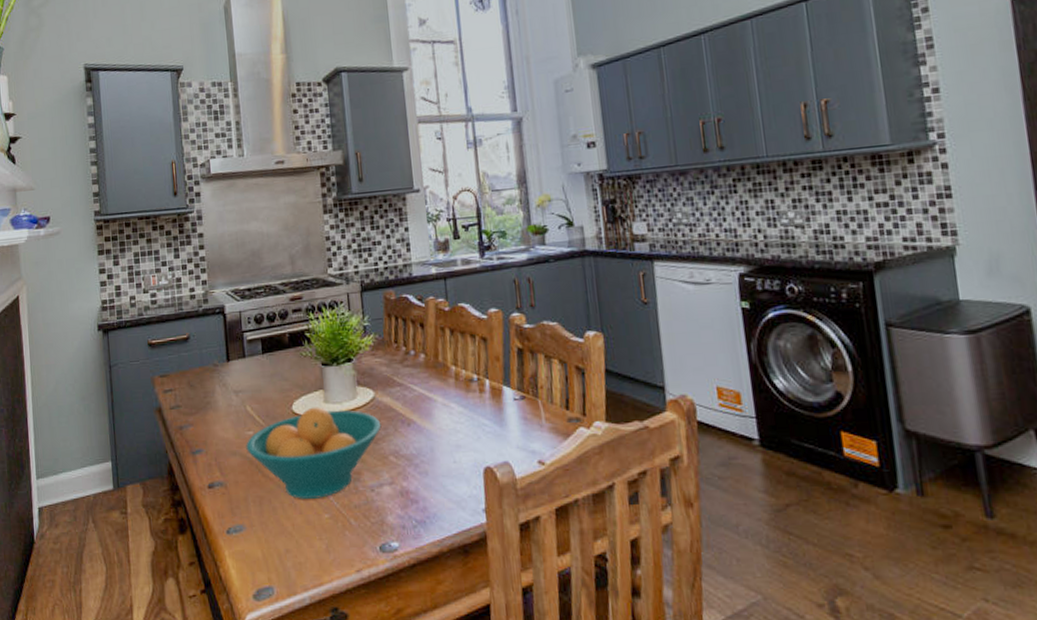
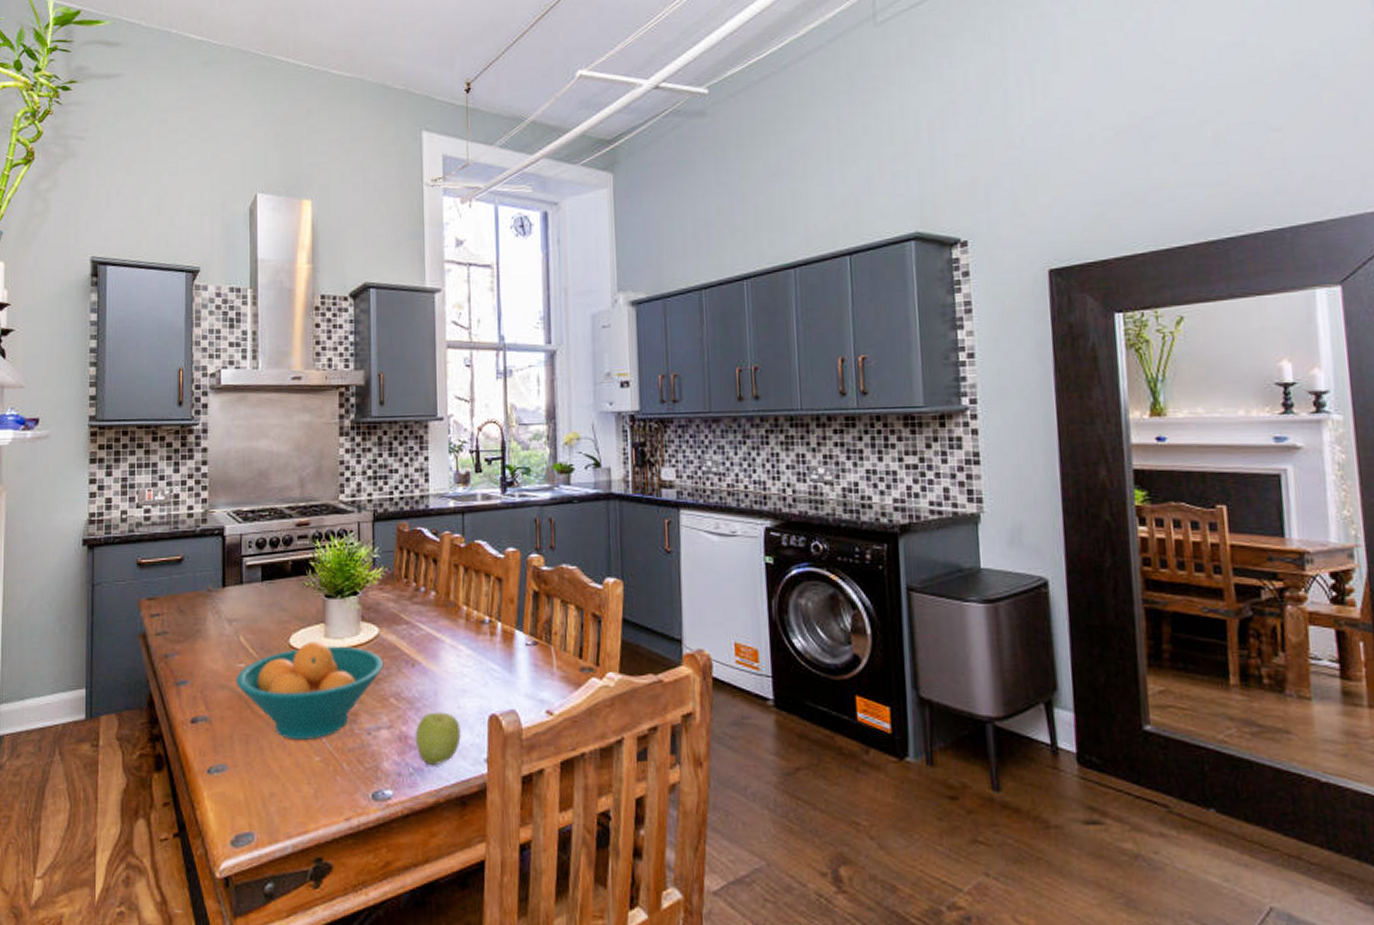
apple: none [415,467,460,518] -> present [415,712,462,766]

